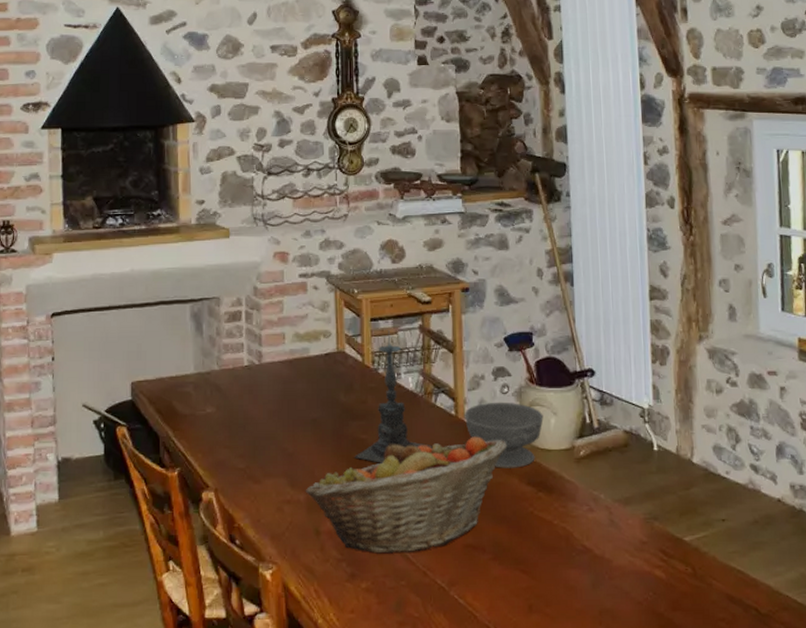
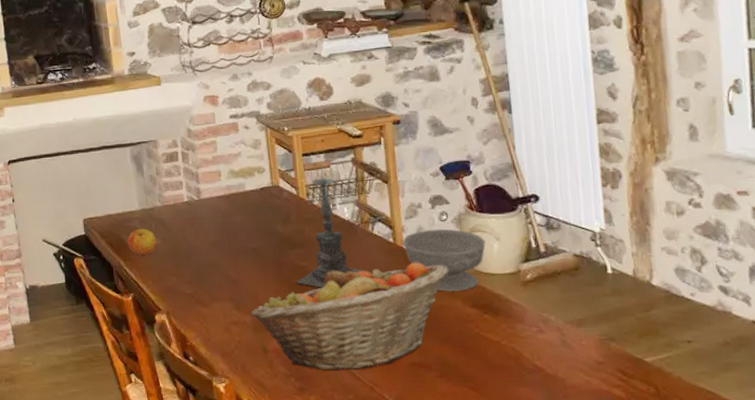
apple: none [178,394,210,425] -> present [127,228,157,255]

